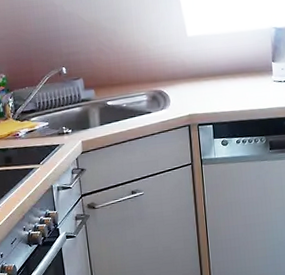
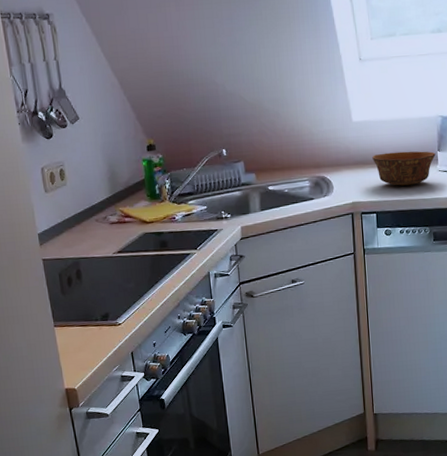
bowl: none [208,62,270,97] -> present [372,151,436,186]

